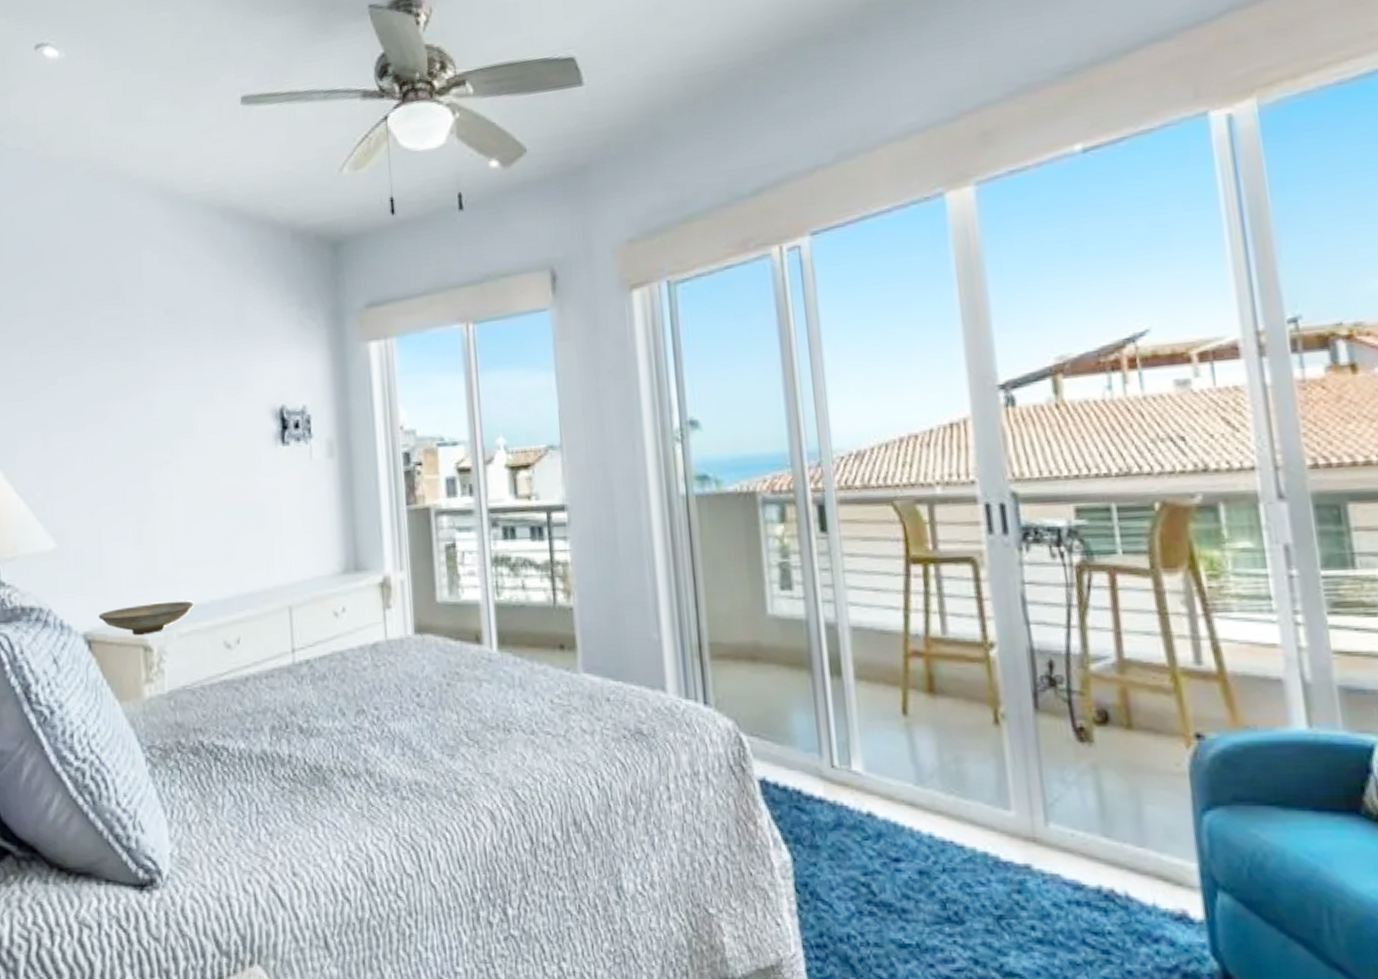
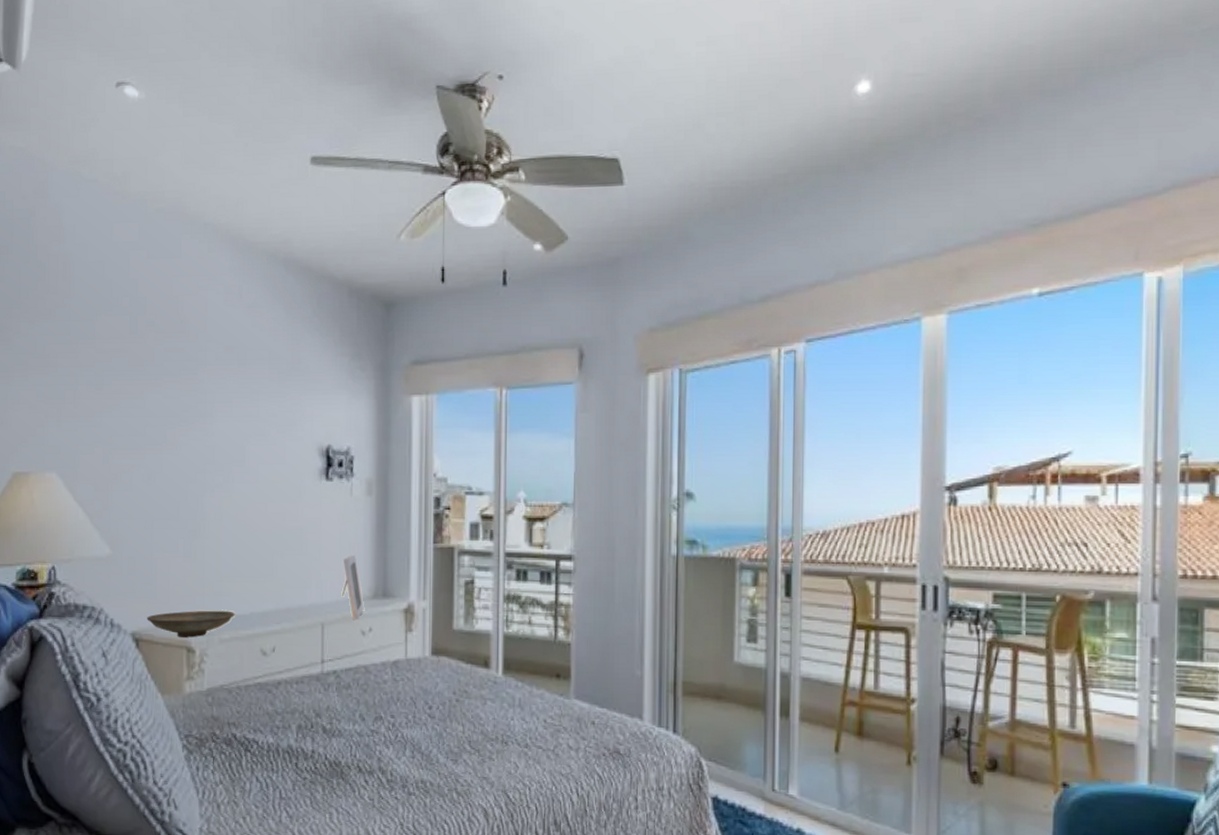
picture frame: none [308,526,335,601] -> present [342,555,364,621]

